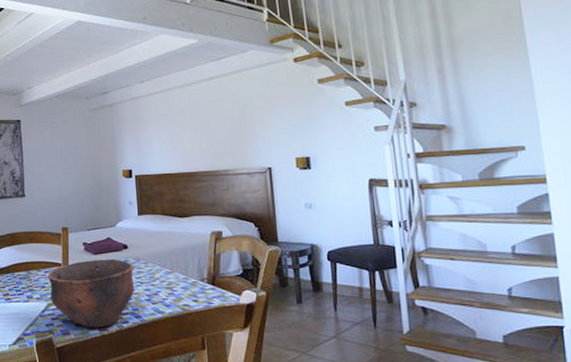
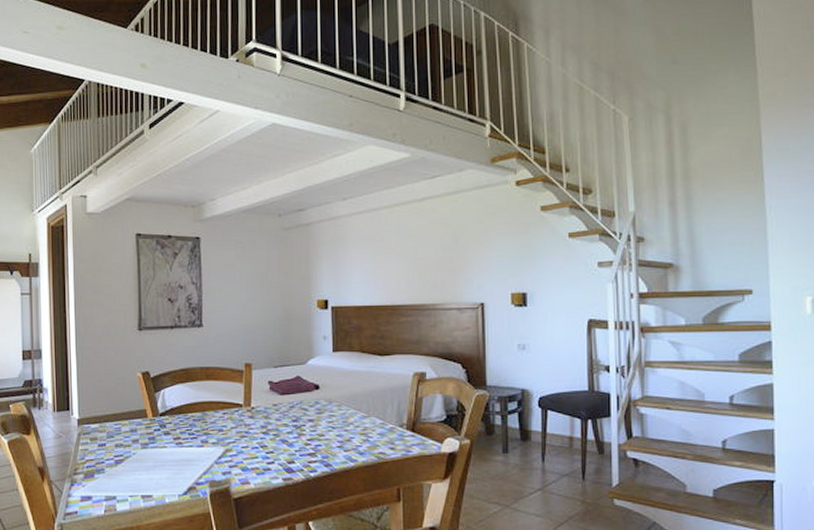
bowl: present [47,259,134,328] -> none [226,401,325,477]

